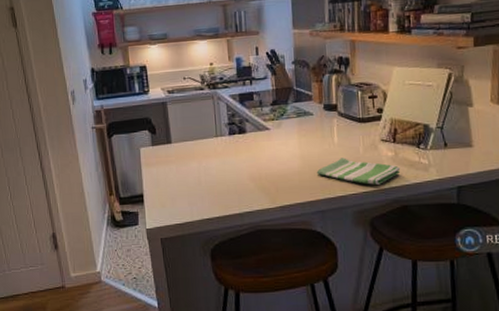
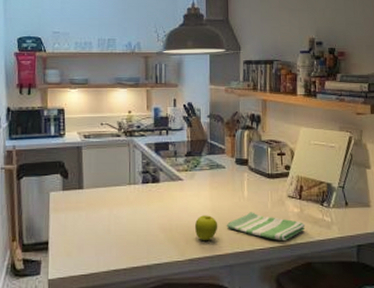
fruit: none [285,163,309,188] -> present [195,215,218,240]

